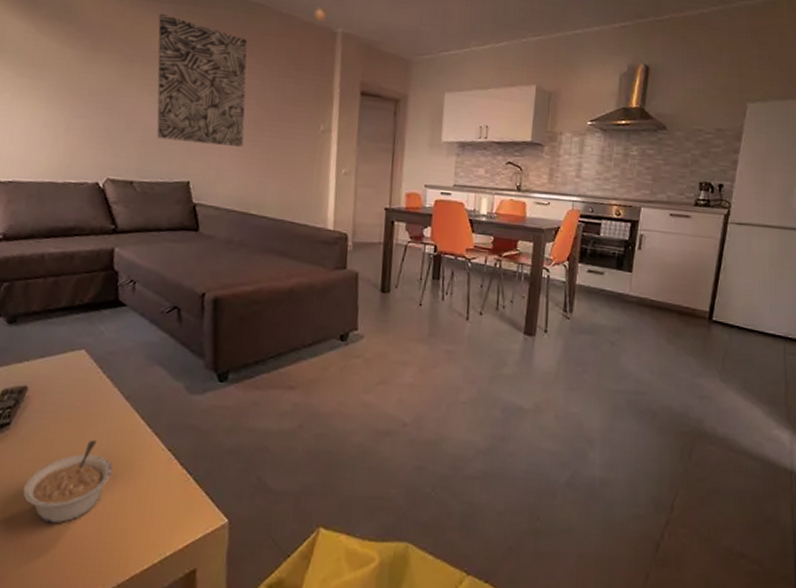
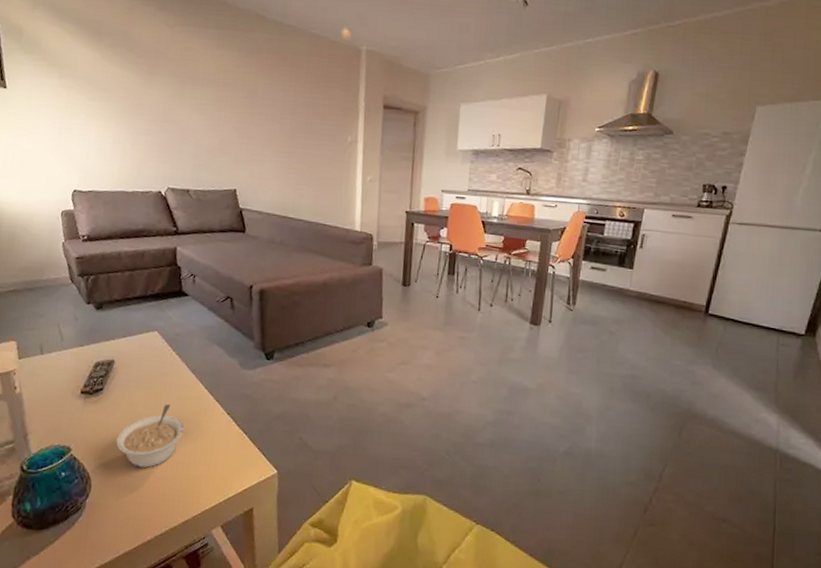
wall art: present [156,13,248,147] -> none [204,38,282,158]

